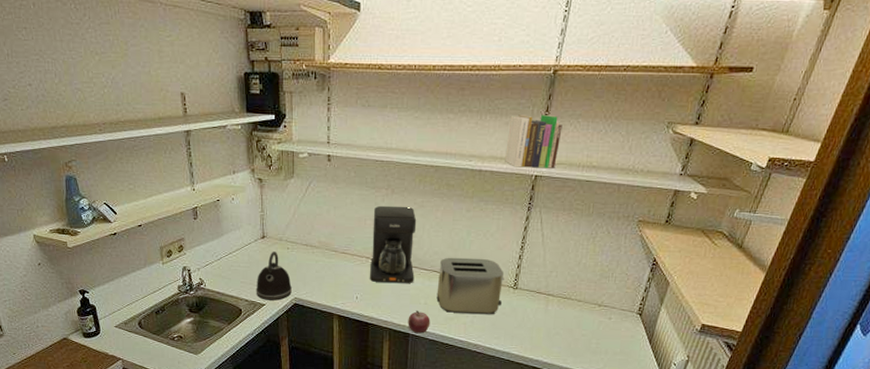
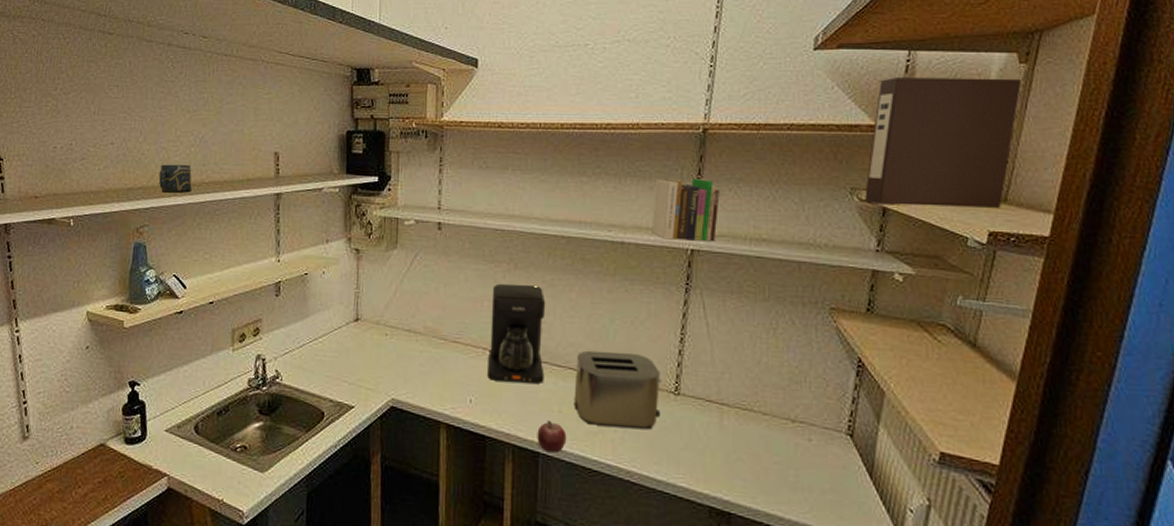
cup: none [78,104,110,132] -> present [158,164,192,194]
kettle: present [256,251,292,301] -> none [343,338,389,402]
binder: none [678,23,822,138] -> present [865,77,1022,208]

